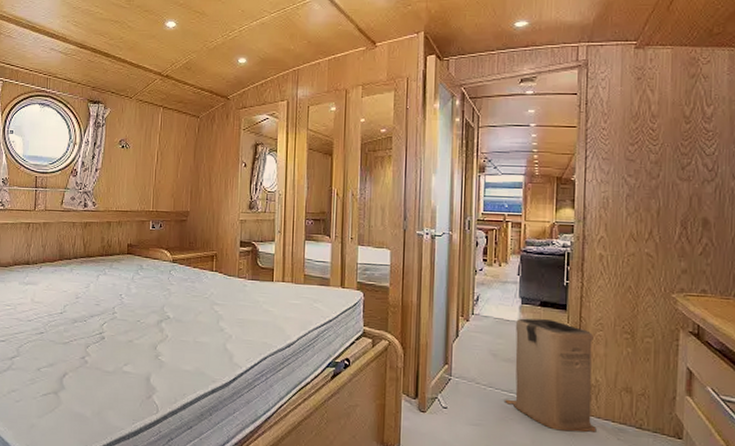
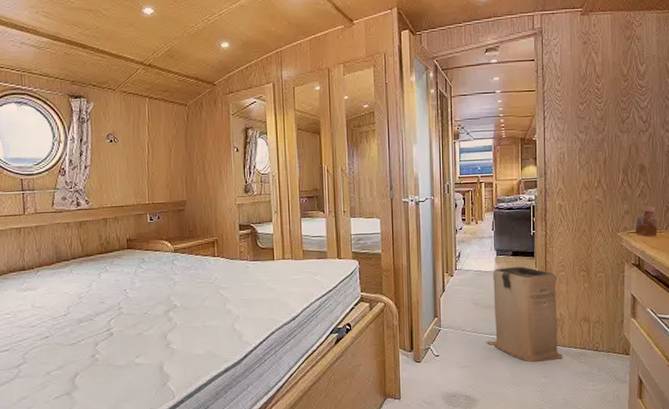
perfume bottle: none [694,266,726,304] -> present [635,206,659,237]

